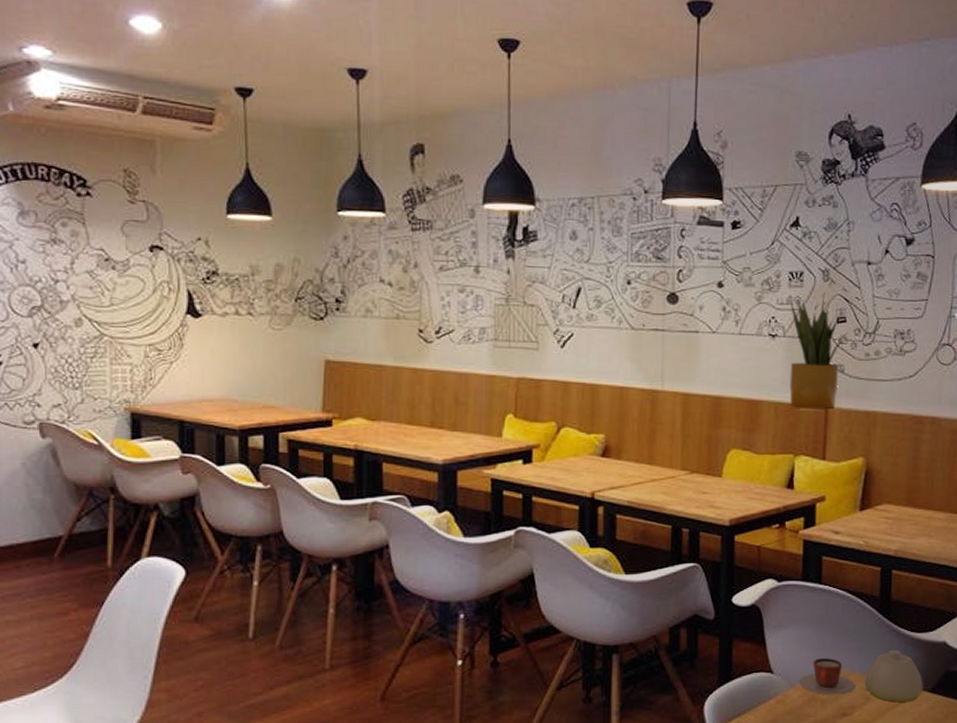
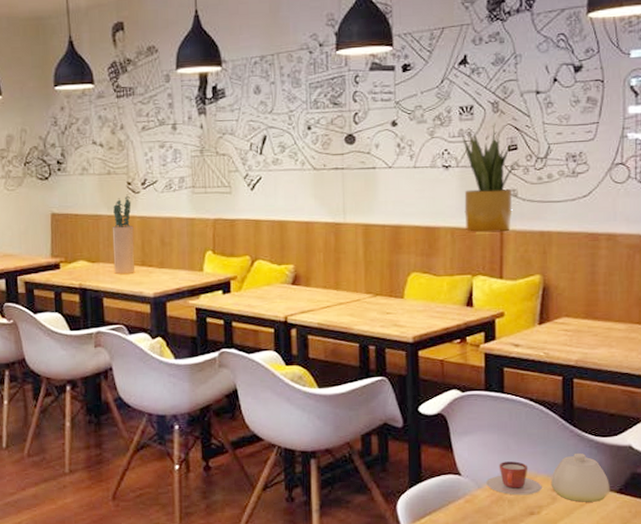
vase: none [397,343,423,437] -> present [112,194,136,275]

